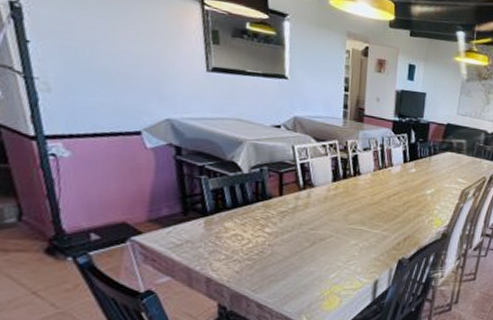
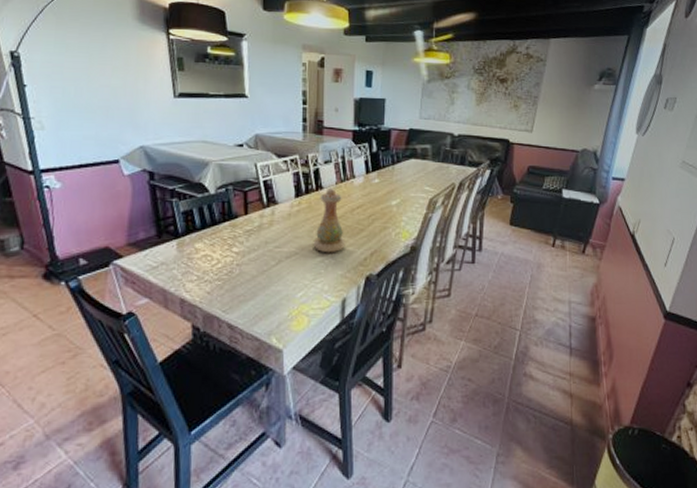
vase: none [348,174,380,237] -> present [313,187,346,253]

